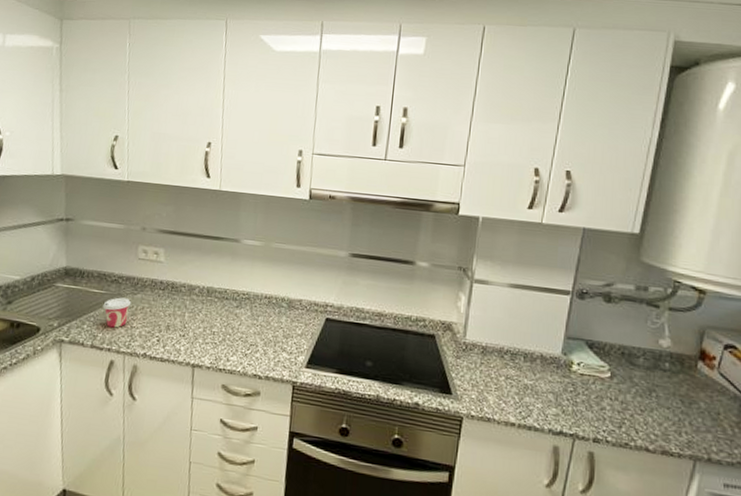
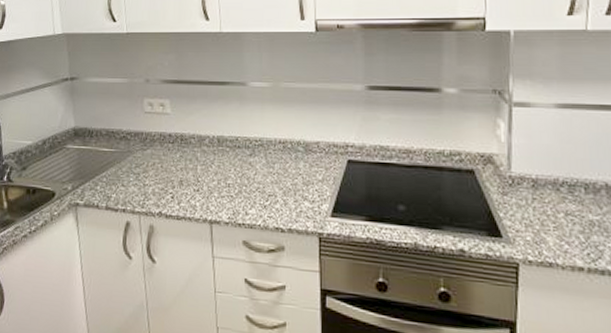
cup: present [102,297,131,328] -> none [114,154,142,187]

